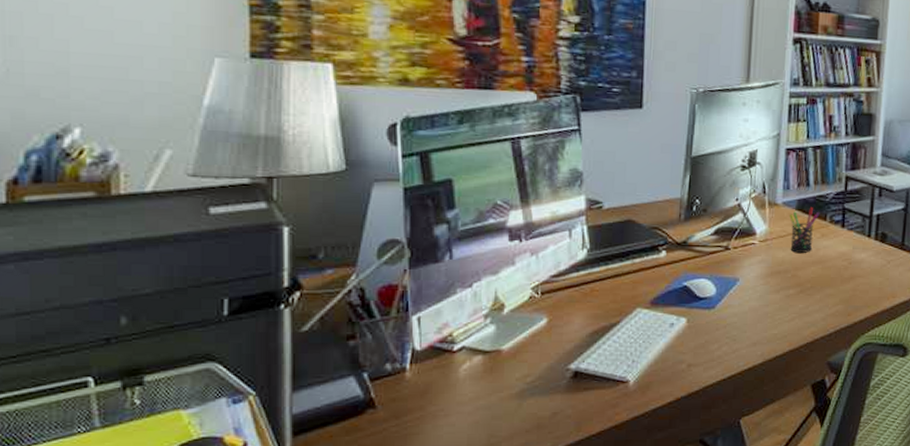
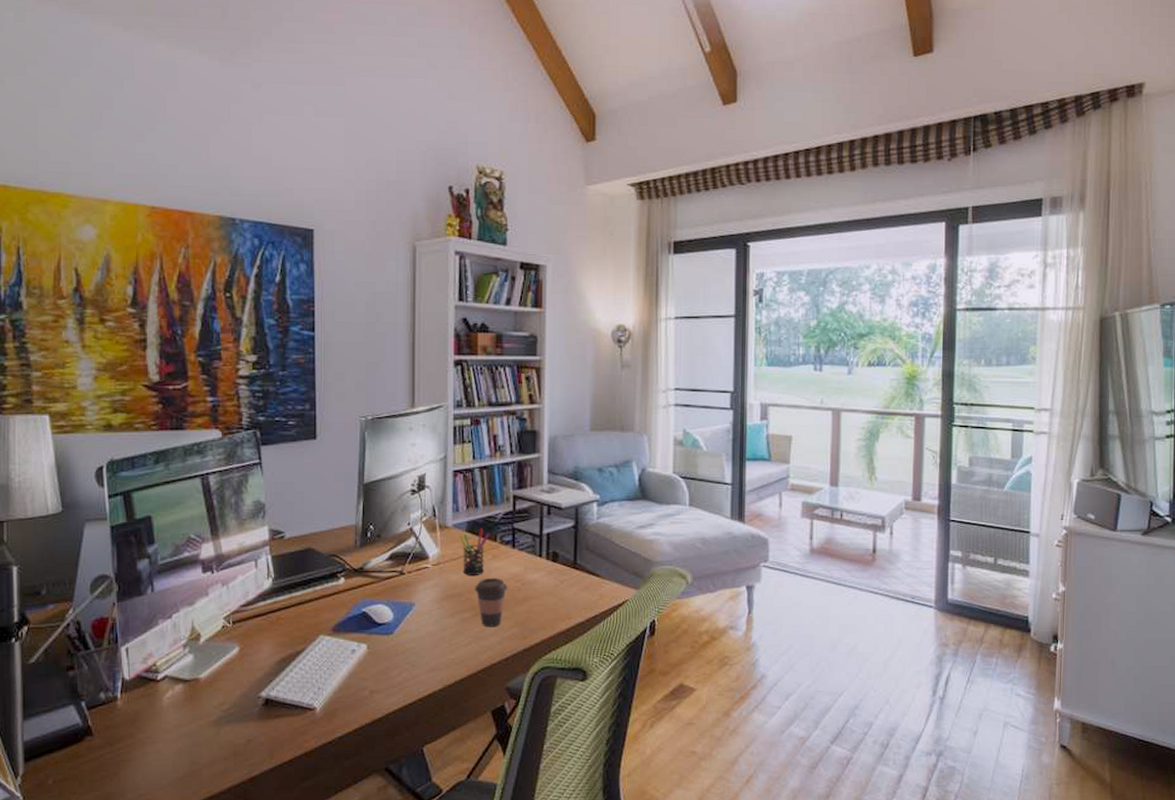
coffee cup: none [801,255,835,304] -> present [475,577,508,627]

